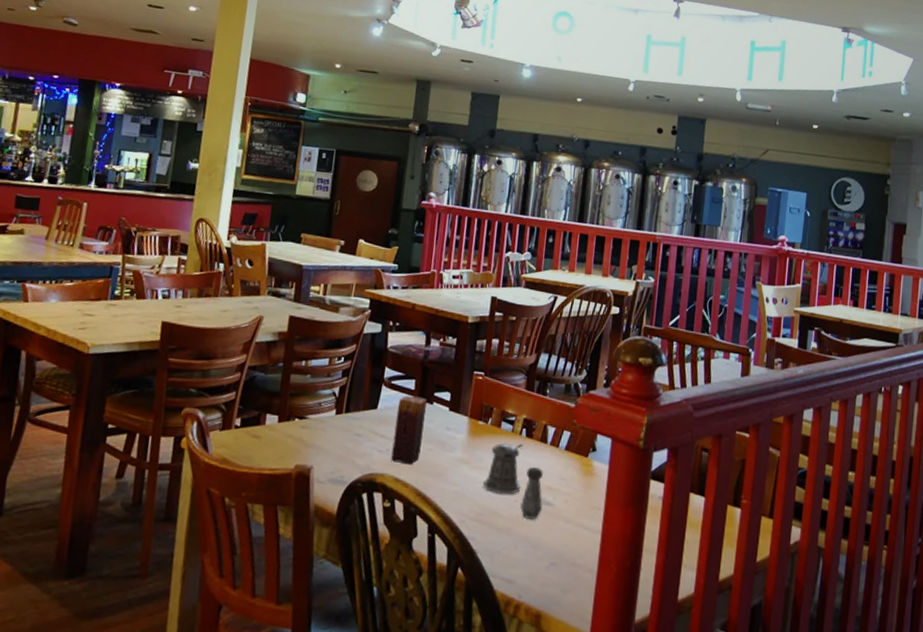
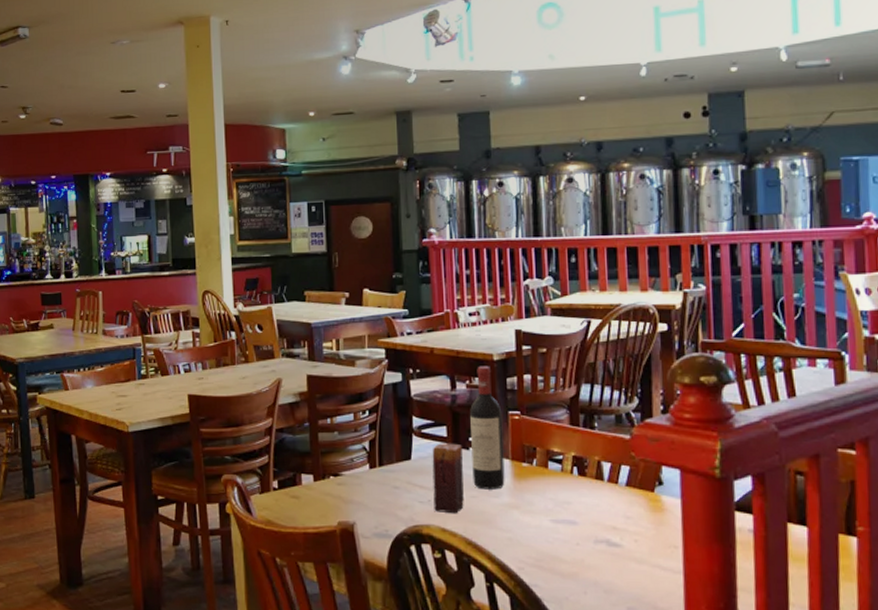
wine bottle: none [431,326,468,444] -> present [470,365,505,490]
pepper shaker: present [483,443,523,495] -> none [538,483,582,538]
salt shaker: present [520,466,543,520] -> none [582,506,609,564]

